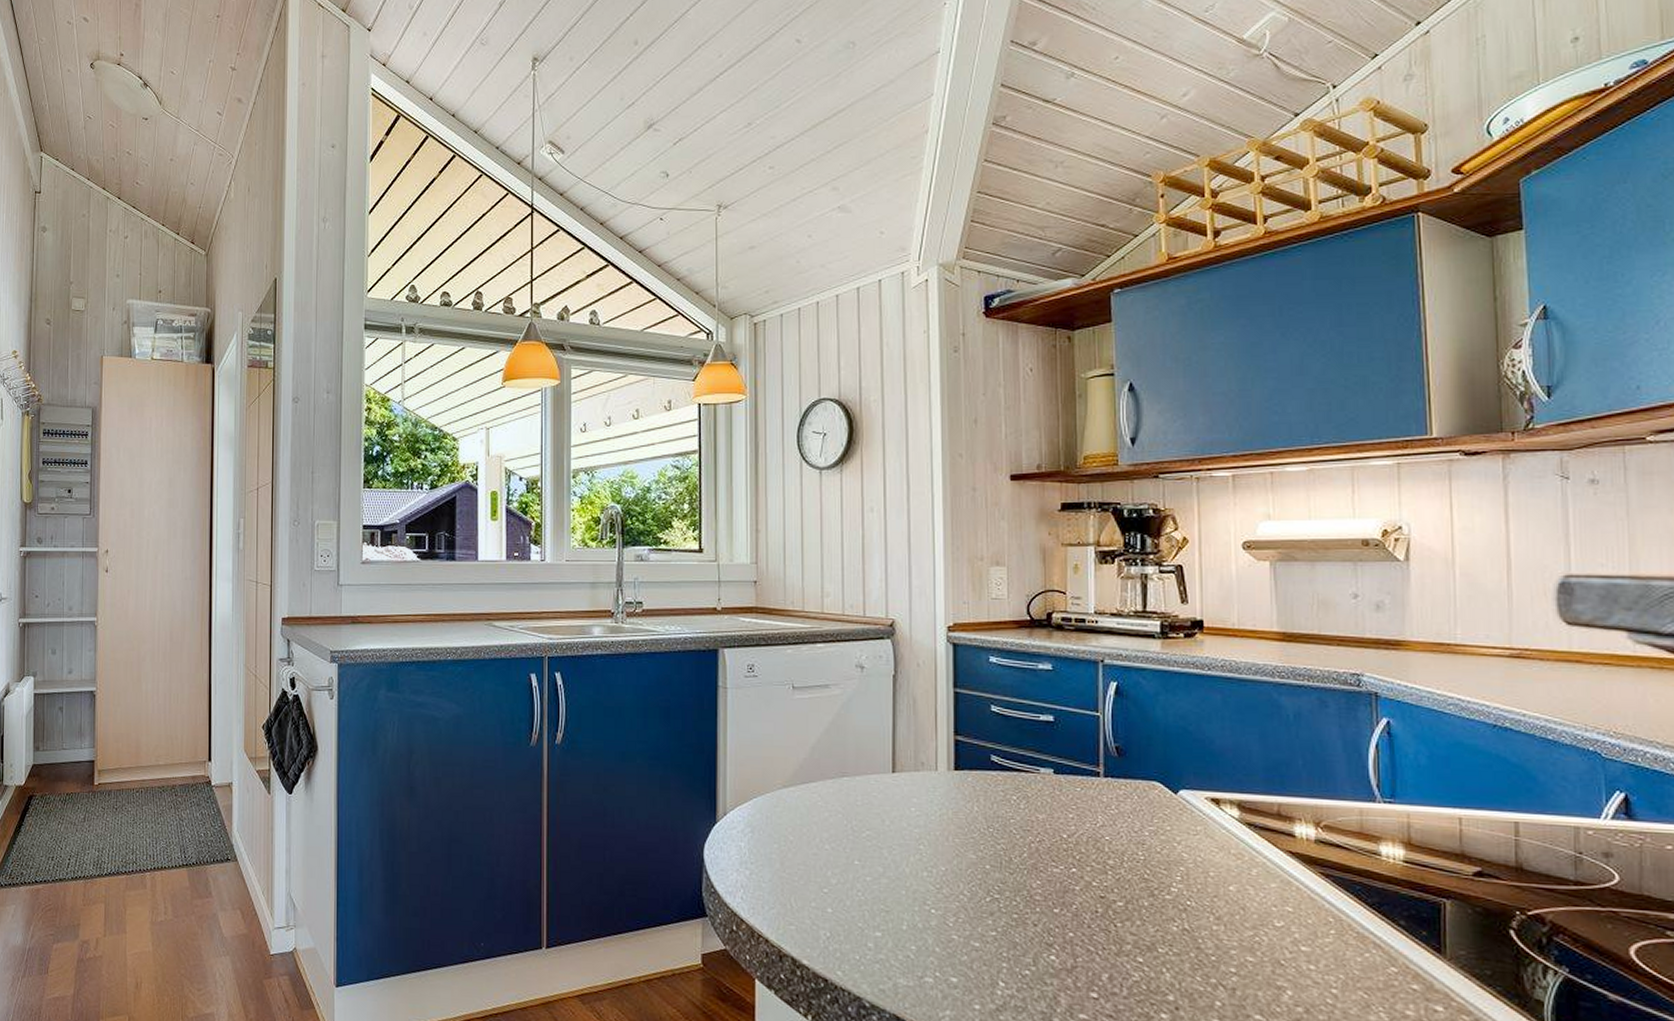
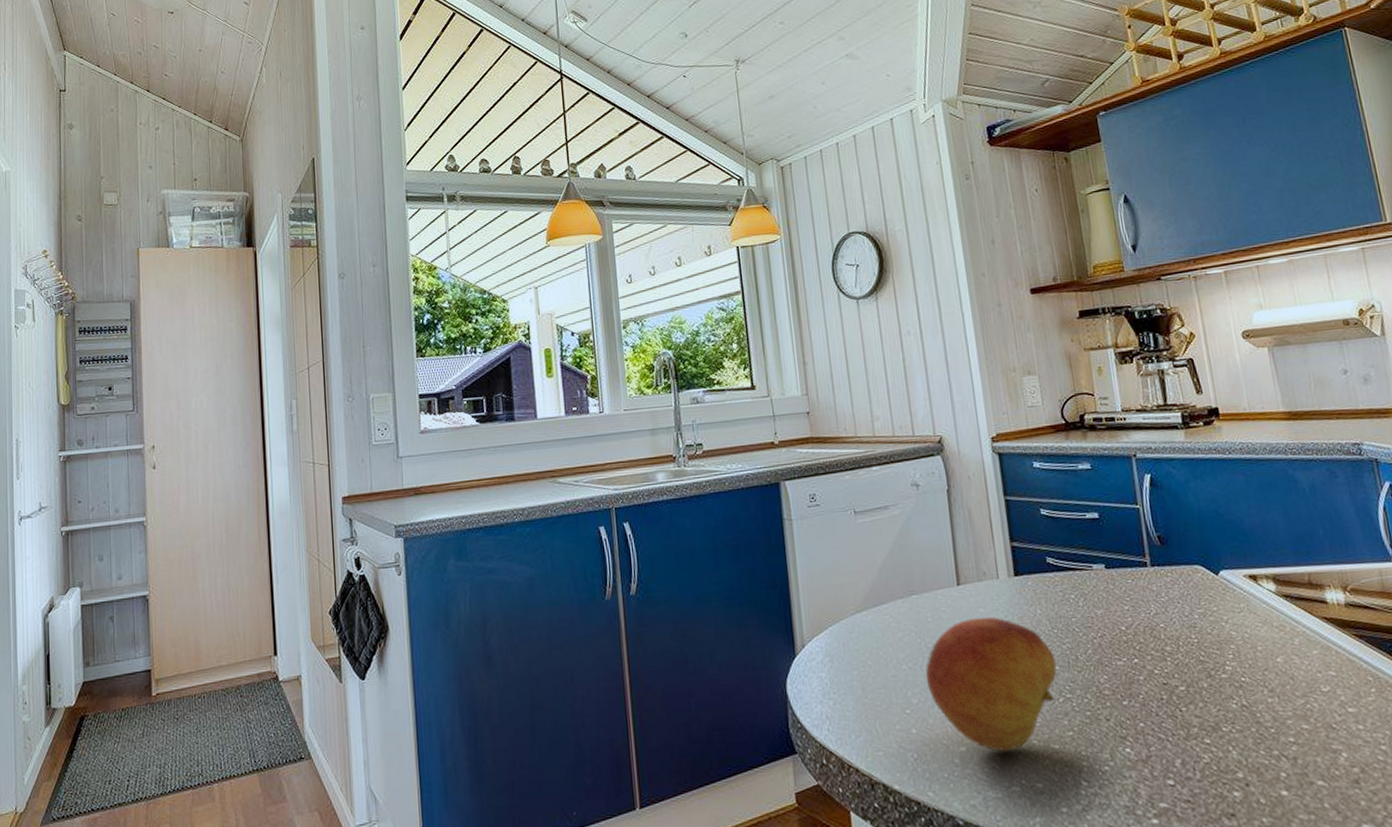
fruit: none [849,807,988,942] -> present [925,617,1057,751]

